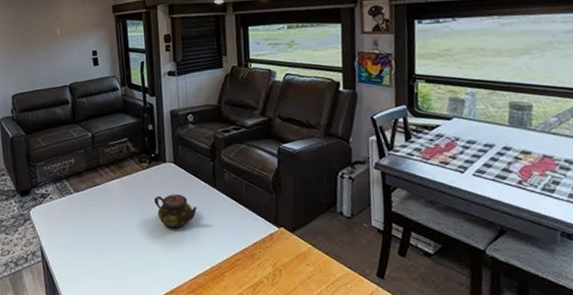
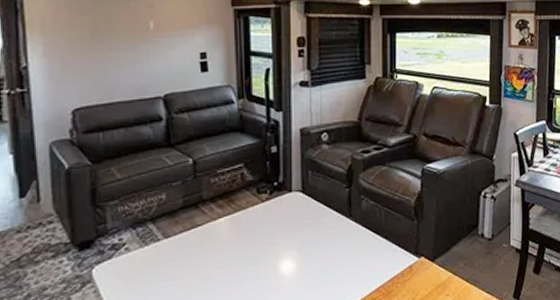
teapot: present [153,194,197,227] -> none [273,229,327,271]

